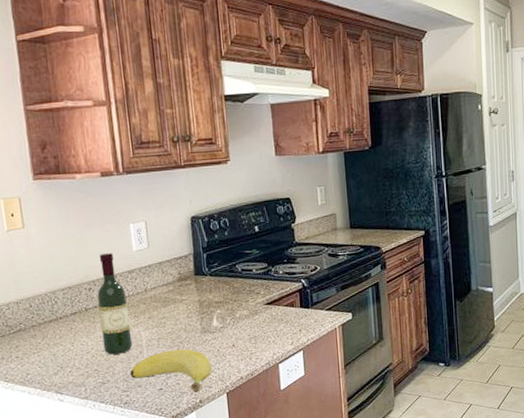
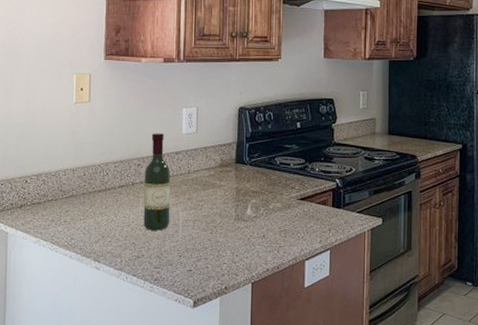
banana: present [130,349,212,392] -> none [164,233,241,278]

